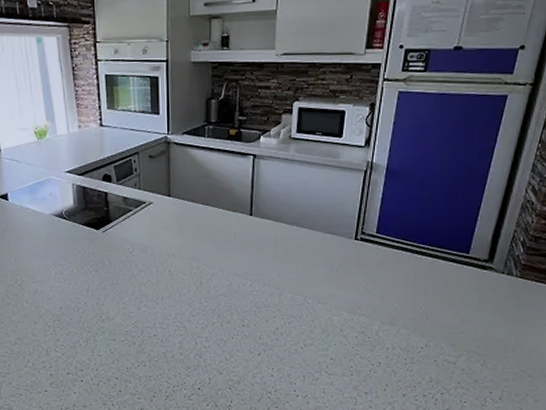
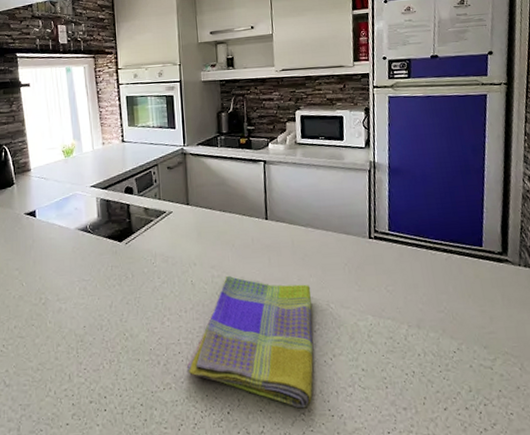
dish towel: none [161,267,290,388] -> present [186,275,314,409]

